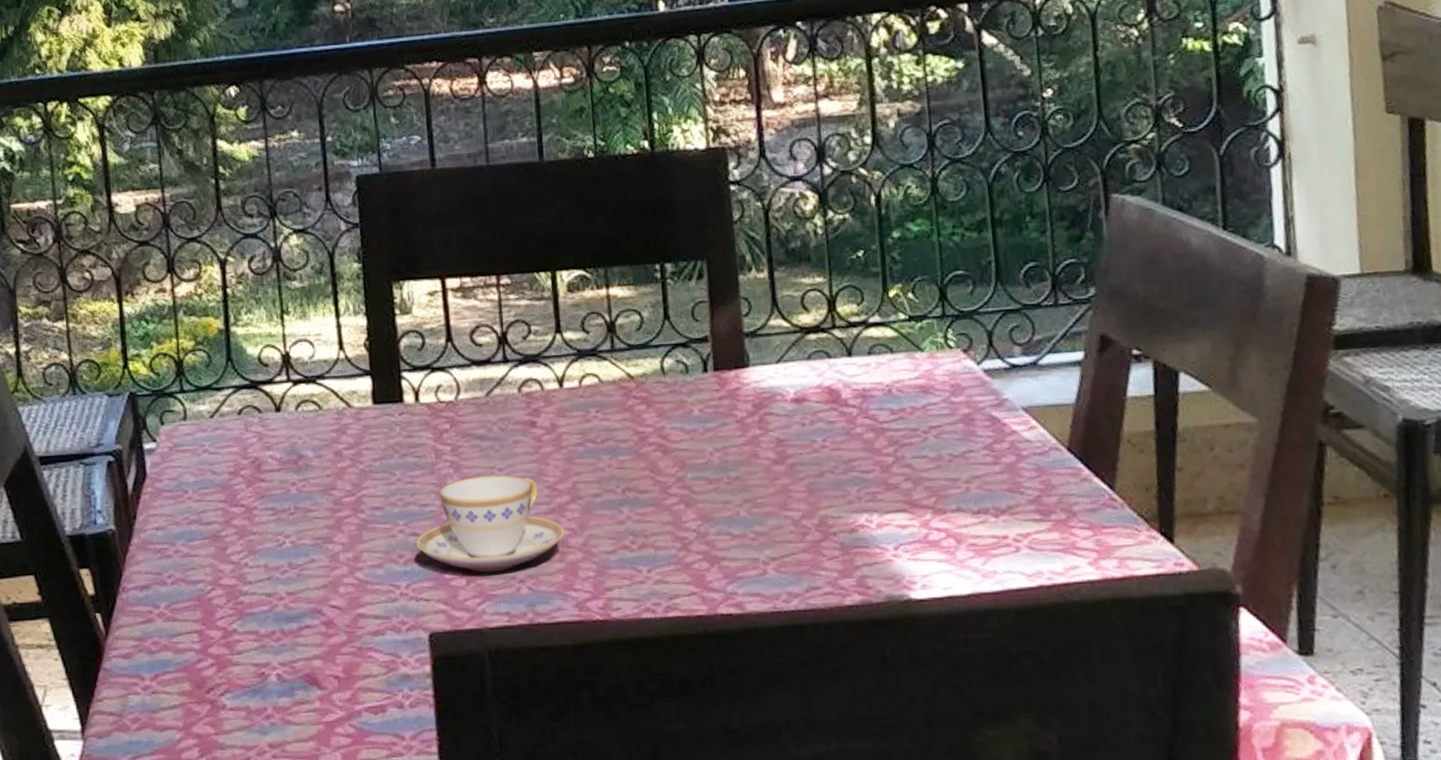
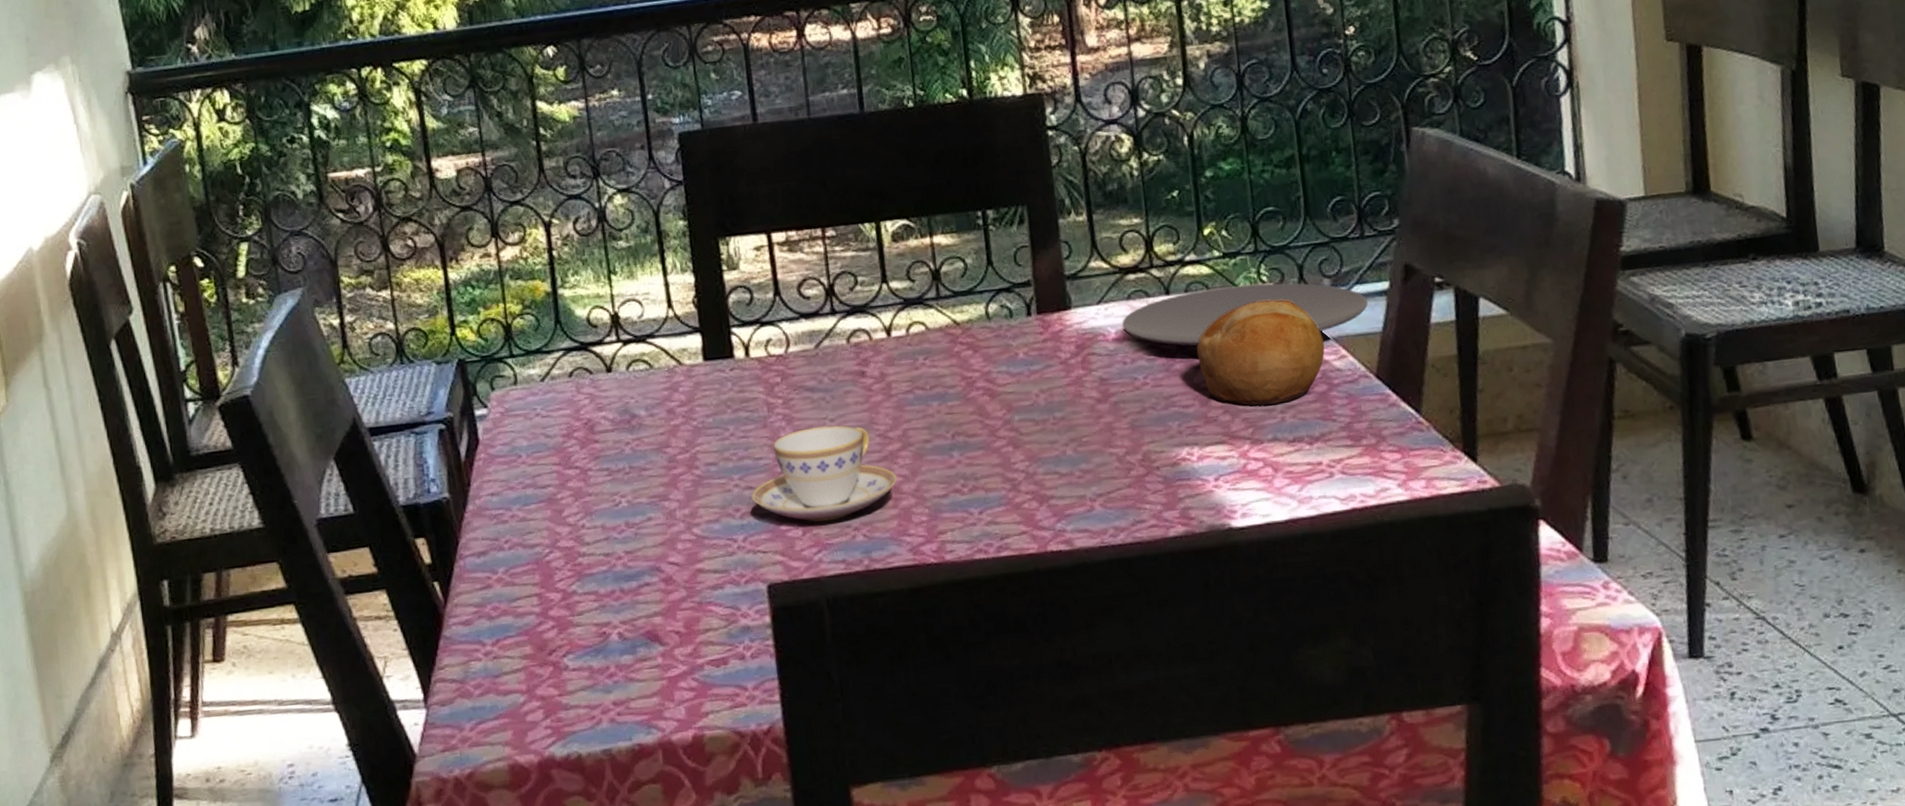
plate: none [801,349,1061,411] -> present [1122,283,1368,347]
bread roll: none [878,365,1014,474] -> present [1196,299,1325,406]

